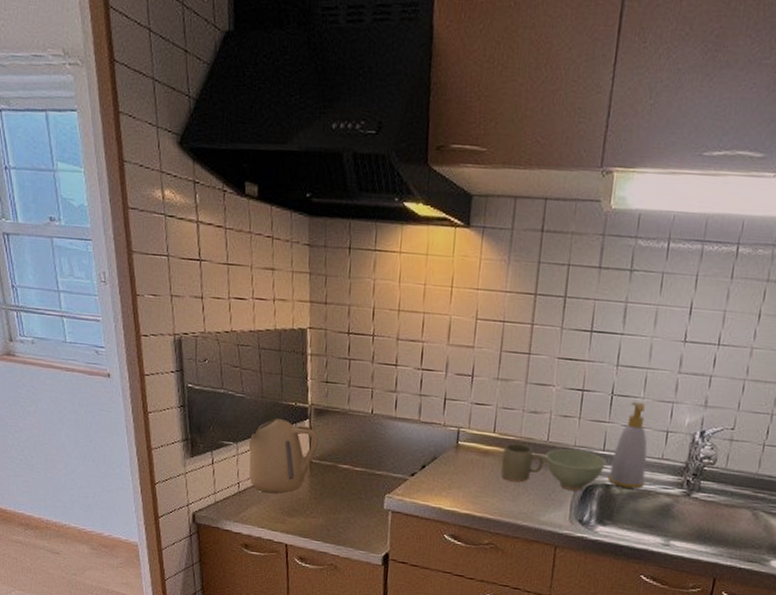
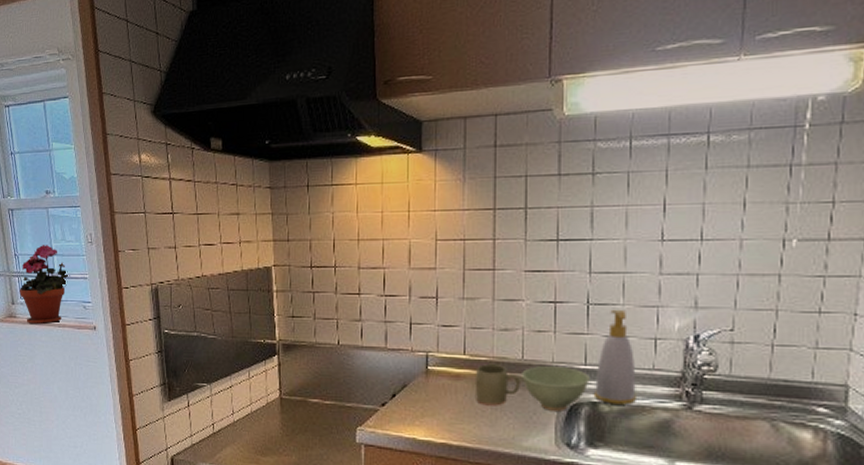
potted plant: none [18,278,80,367] -> present [19,245,70,325]
kettle: present [247,418,320,494] -> none [220,357,289,433]

